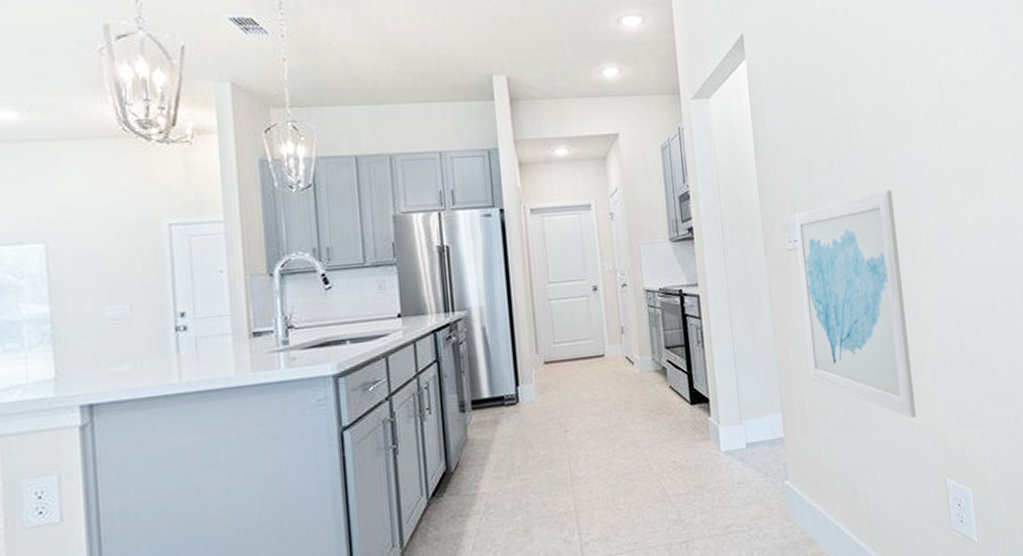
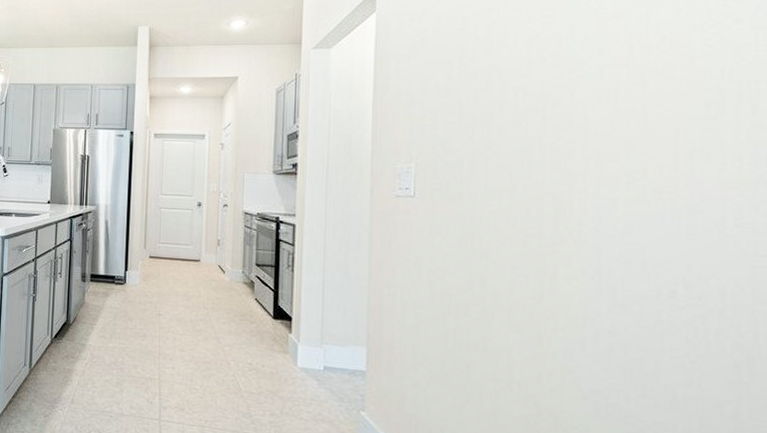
wall art: present [794,189,917,418] -> none [405,149,539,391]

